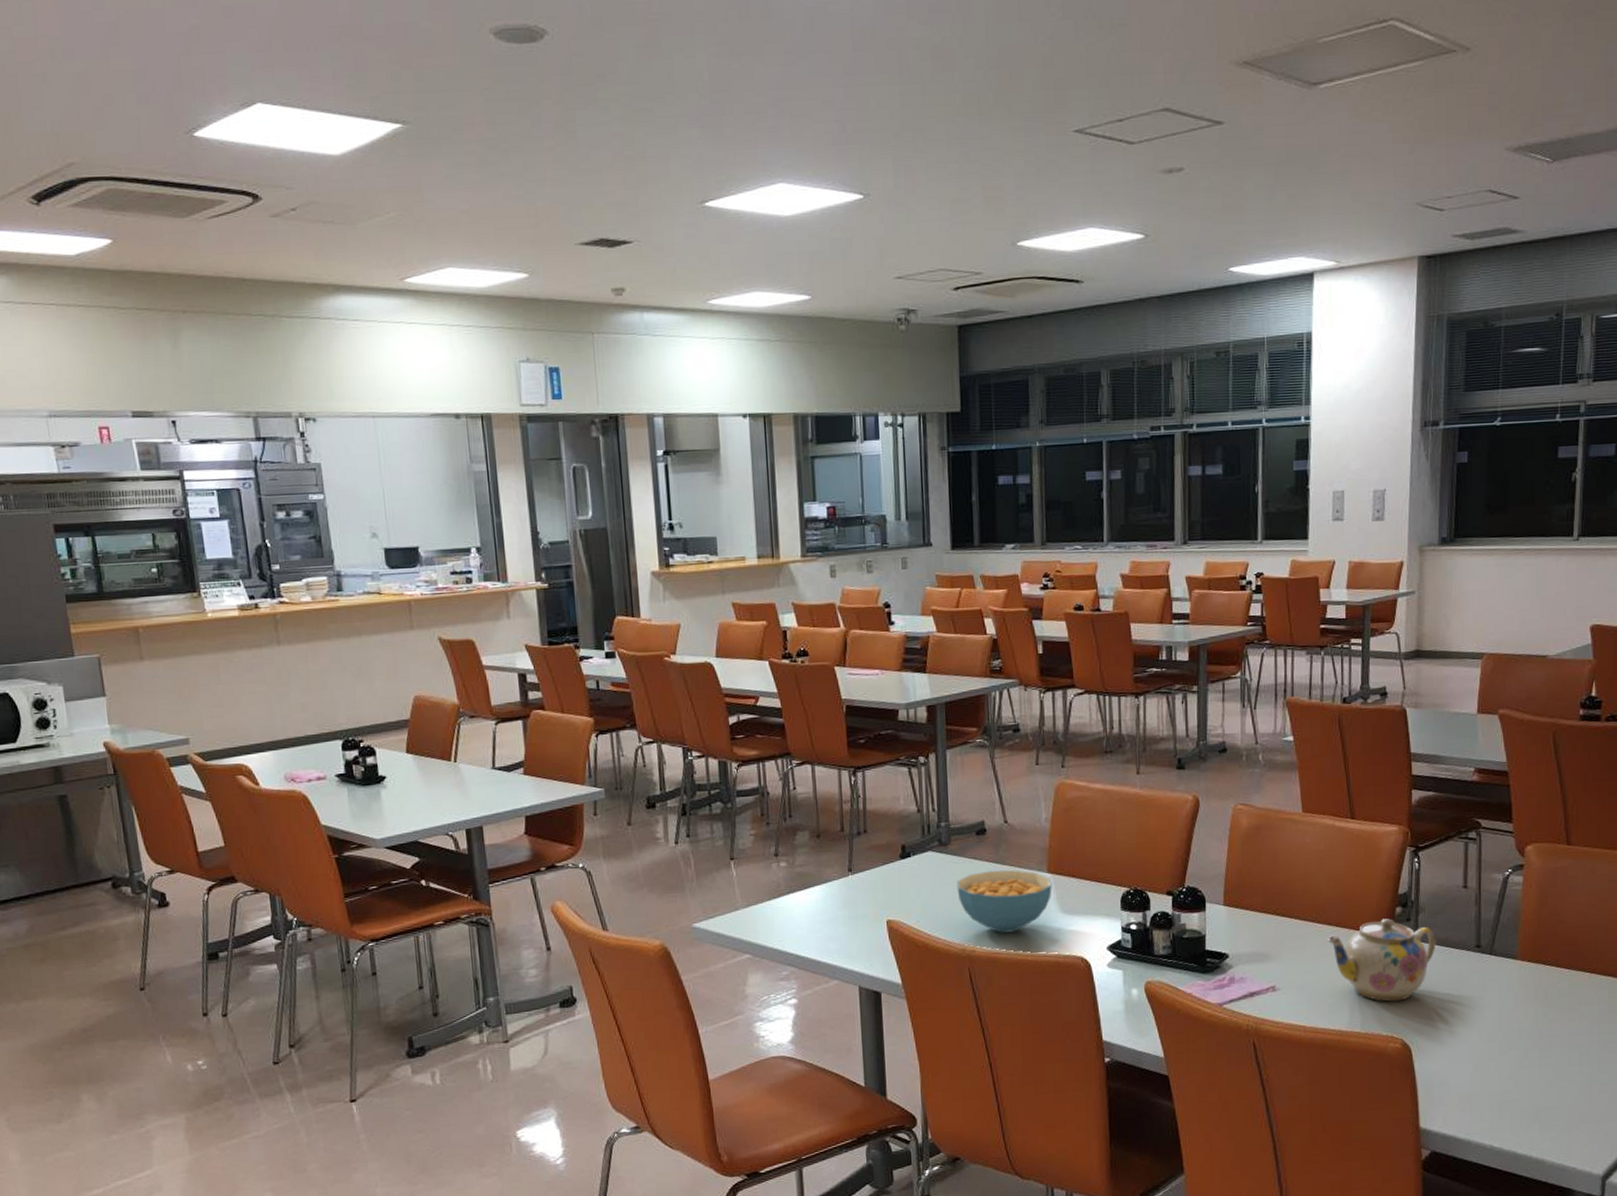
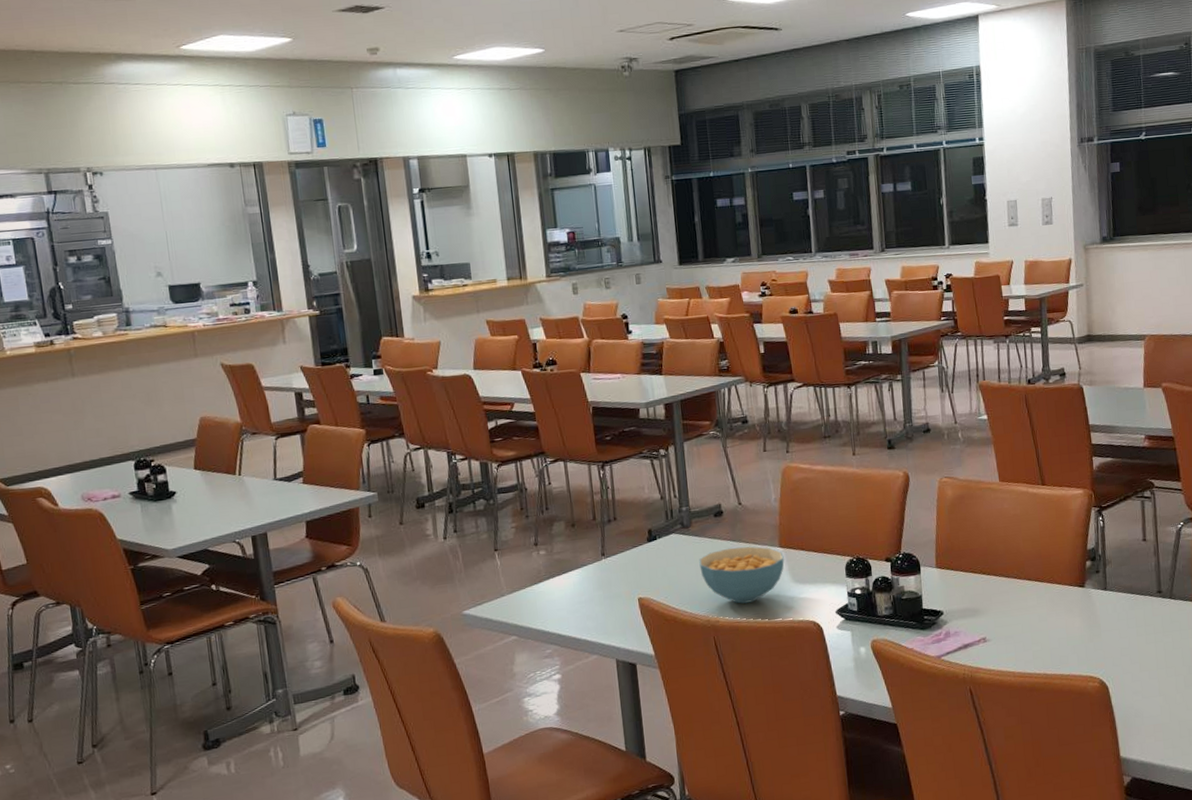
teapot: present [1327,918,1436,1002] -> none [1028,571,1123,646]

